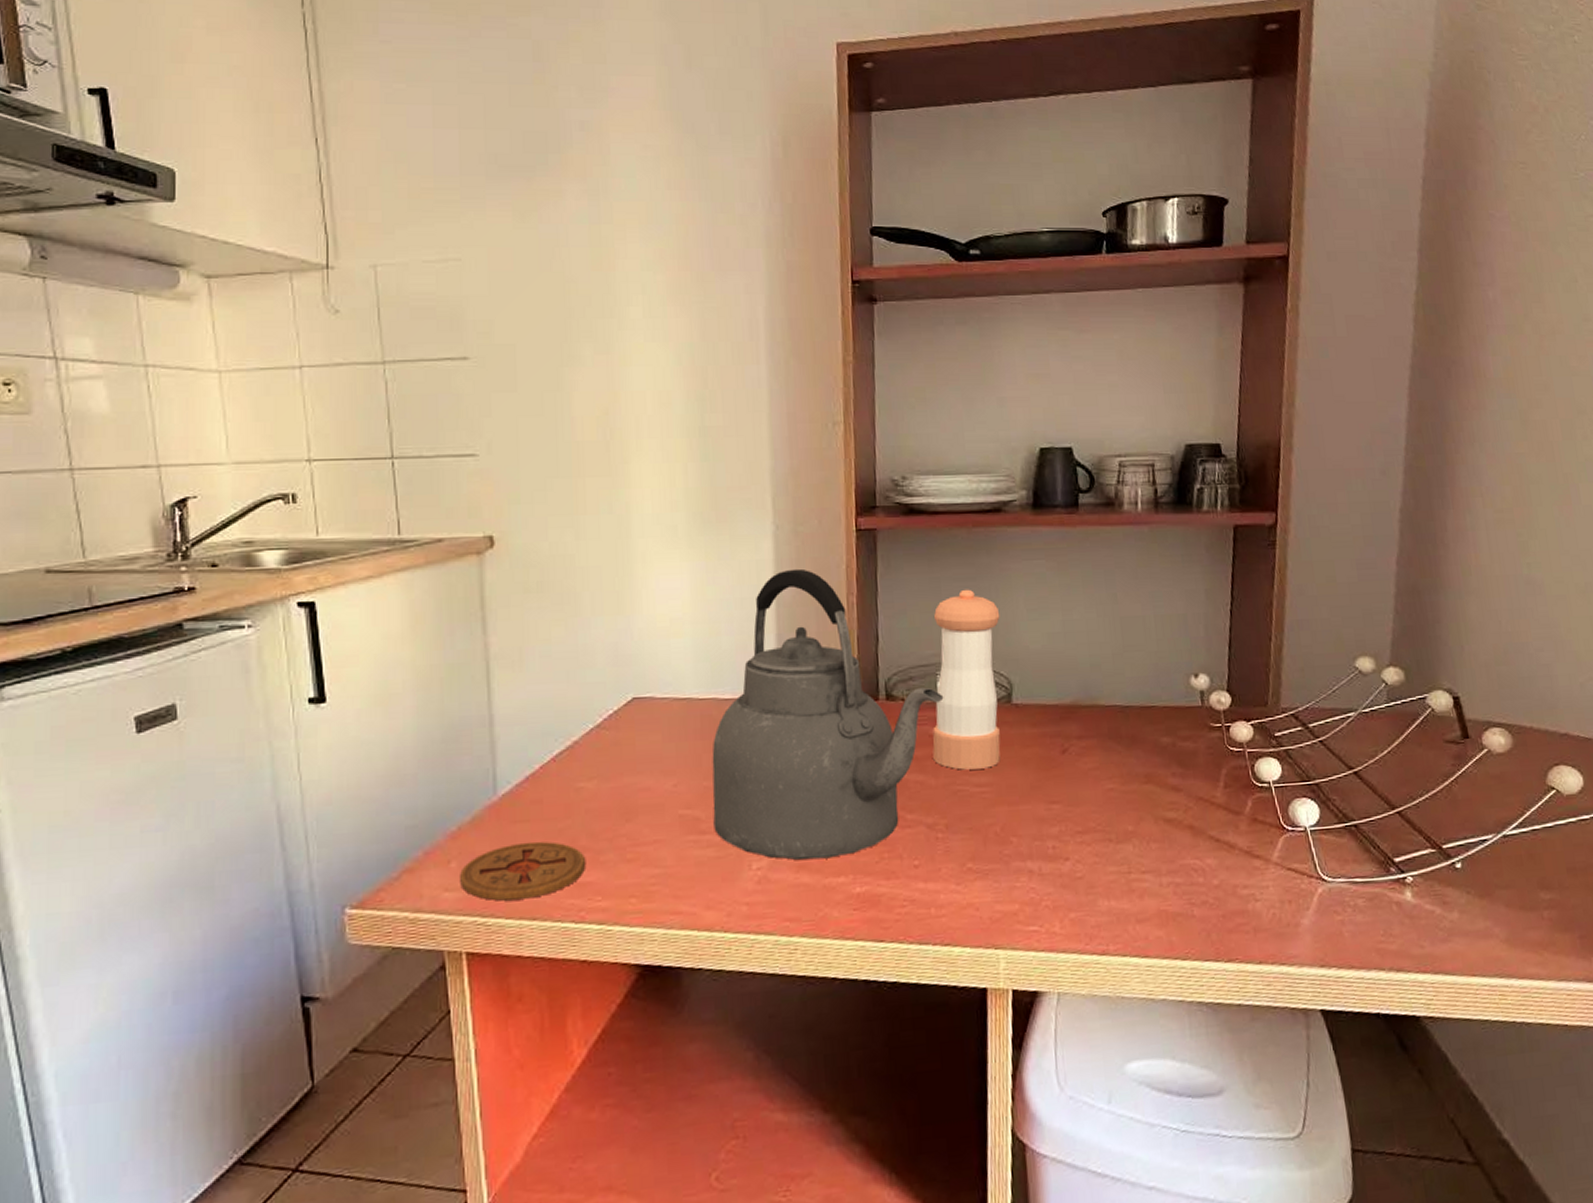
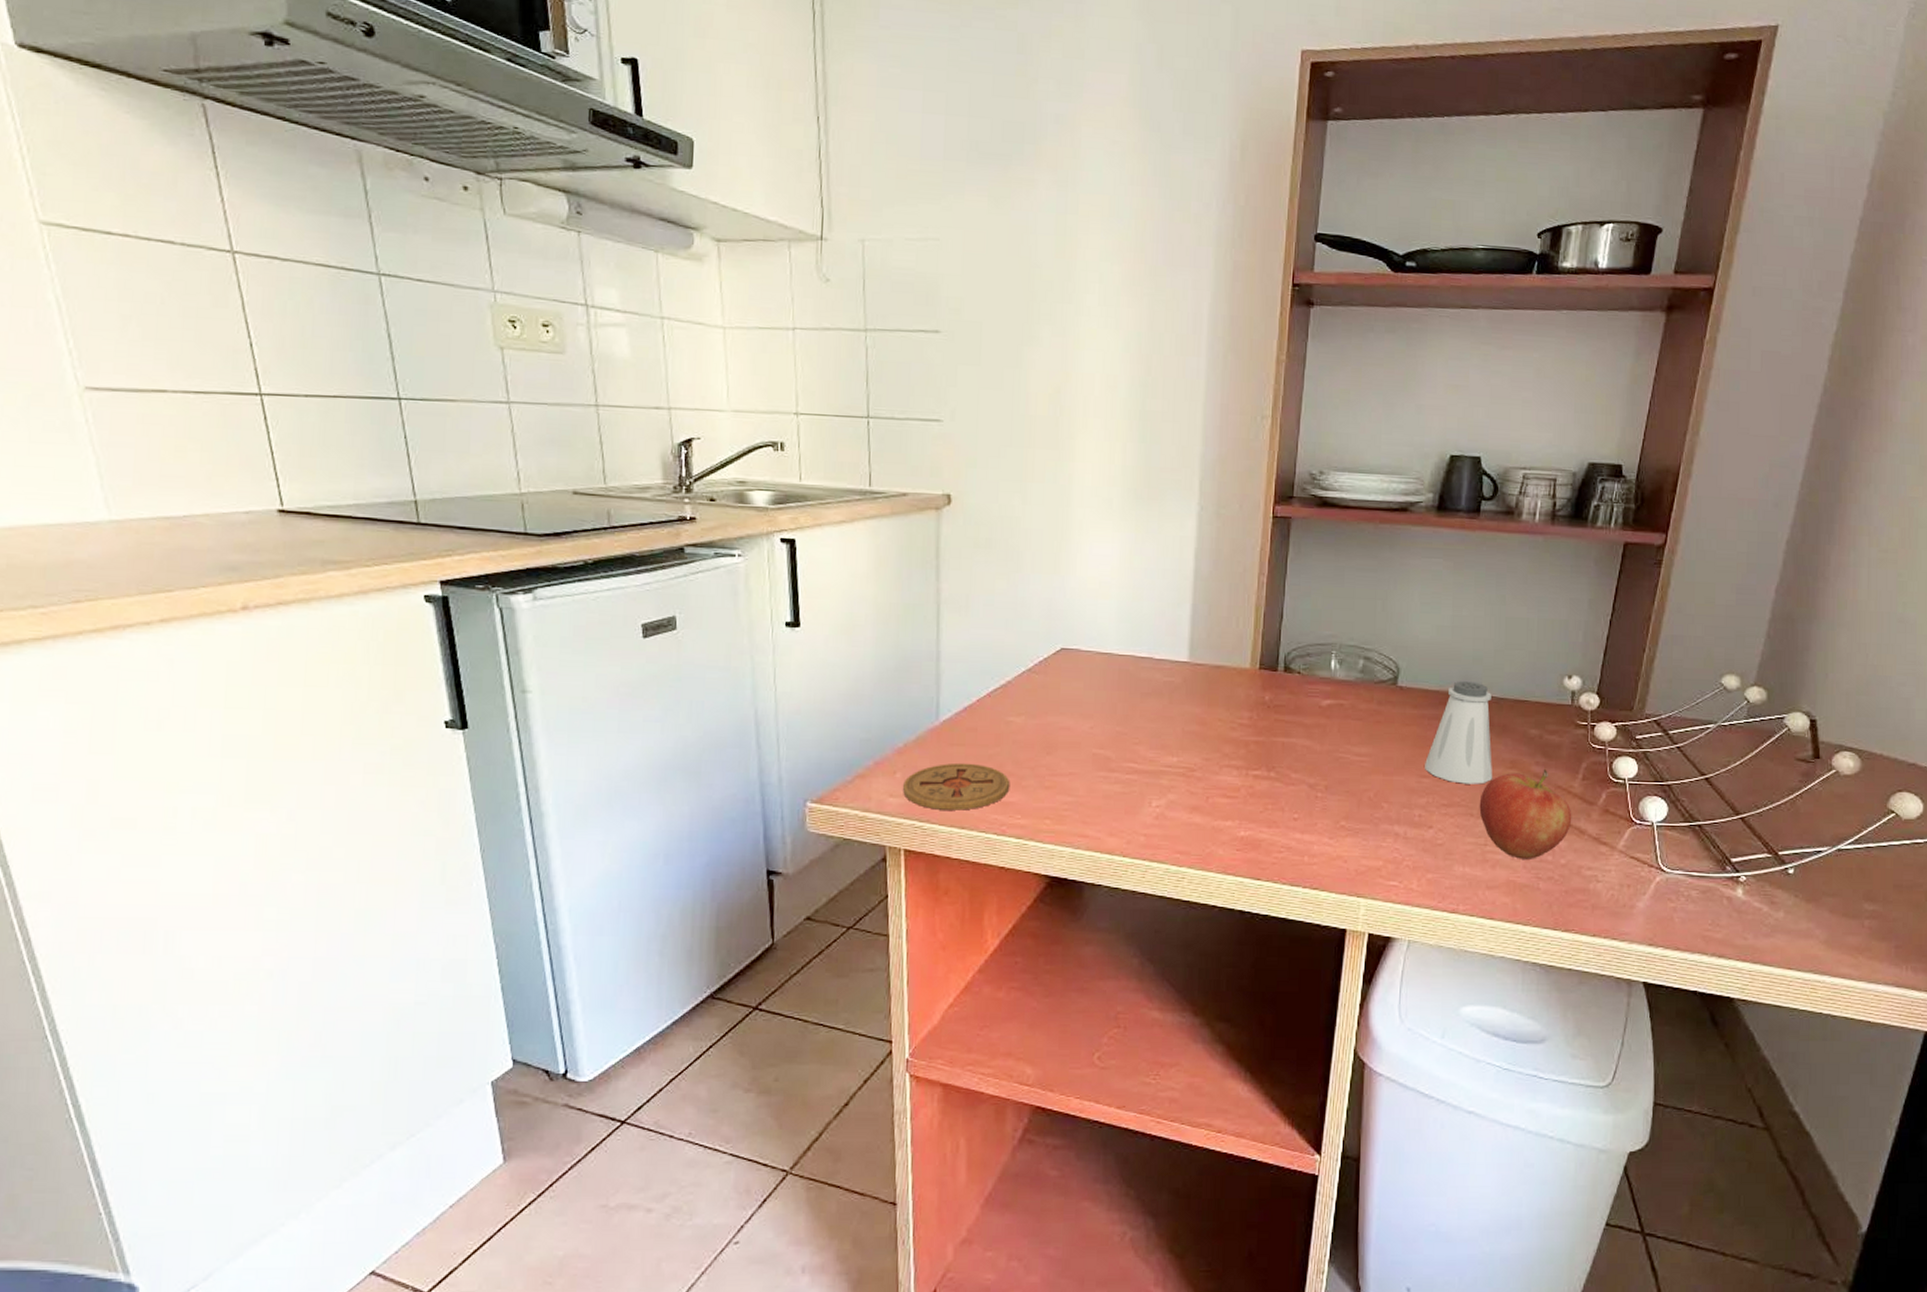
kettle: present [712,568,944,861] -> none [1122,547,1336,804]
pepper shaker: present [932,589,1001,770] -> none [1321,579,1396,741]
saltshaker: none [1052,691,1127,806] -> present [1425,681,1492,784]
apple: none [1116,779,1220,885] -> present [1479,768,1572,859]

